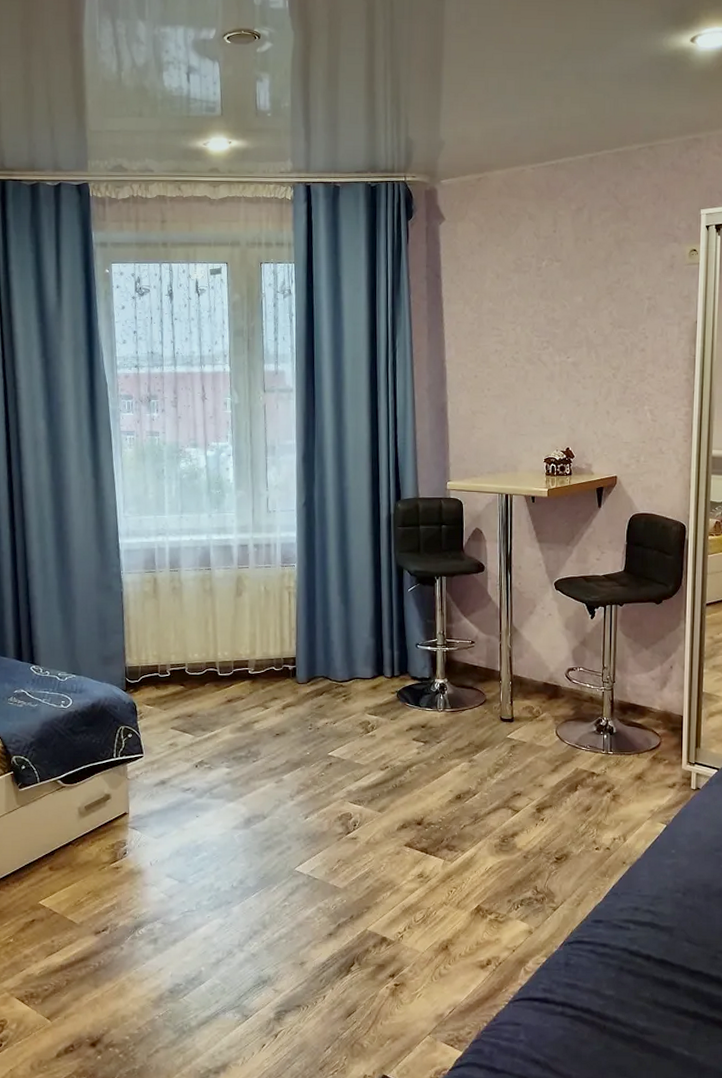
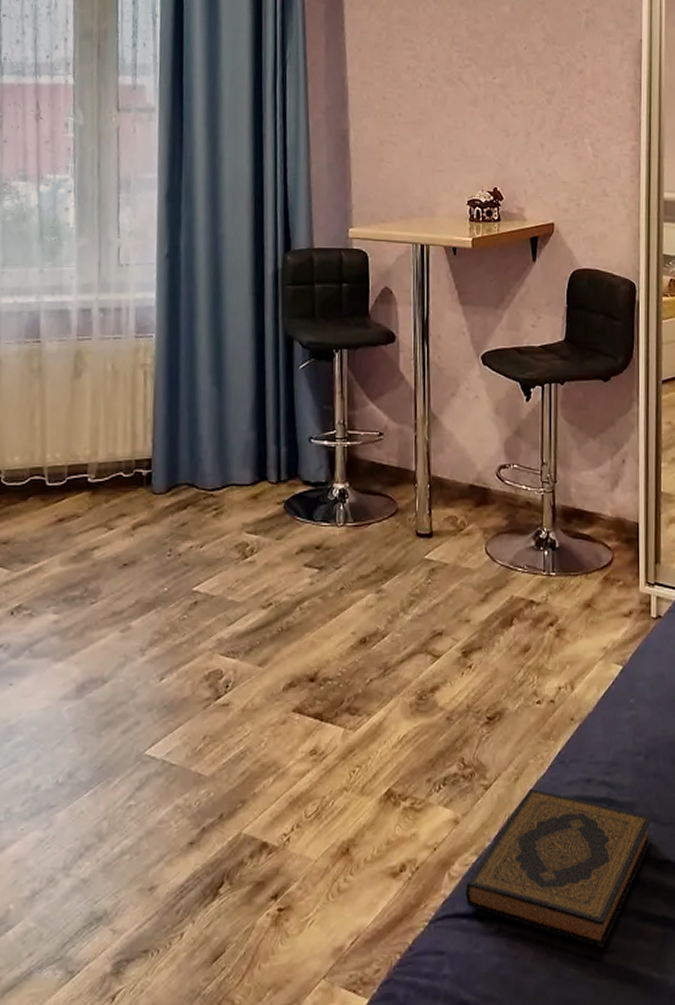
hardback book: none [537,911,688,1031] -> present [466,788,652,948]

